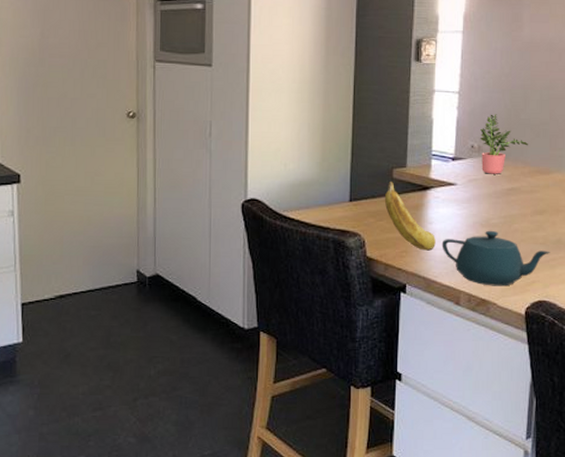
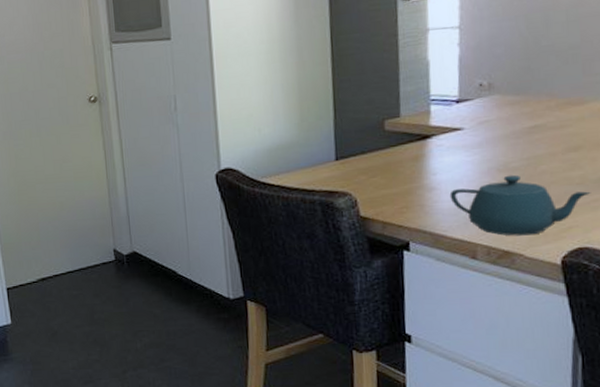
banana: present [384,182,436,251] -> none [376,134,442,204]
potted plant: present [480,114,528,174] -> none [490,45,553,113]

